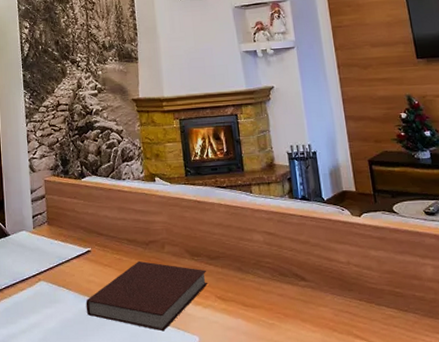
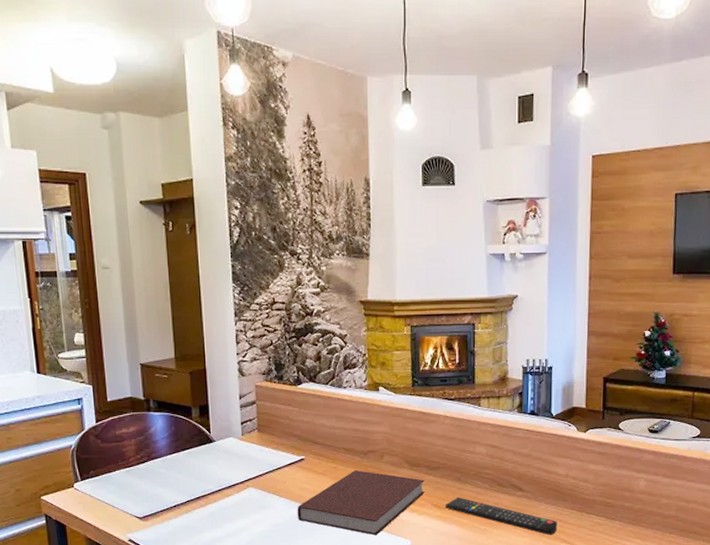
remote control: none [229,288,349,331] -> present [445,497,558,536]

